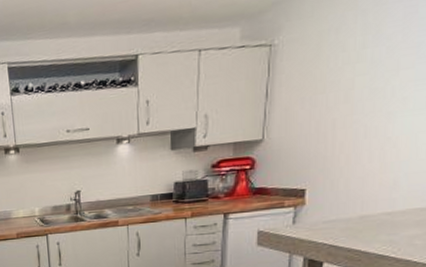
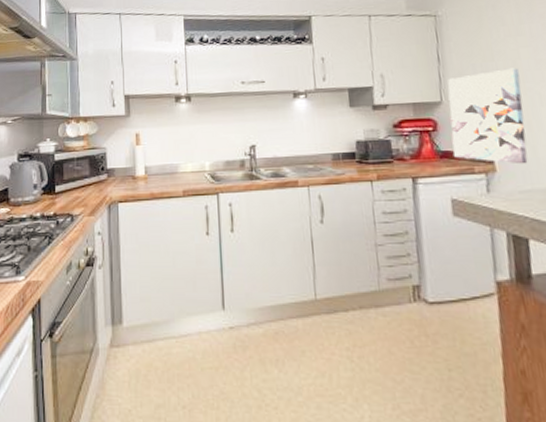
wall art: none [266,99,349,197] -> present [448,68,528,165]

